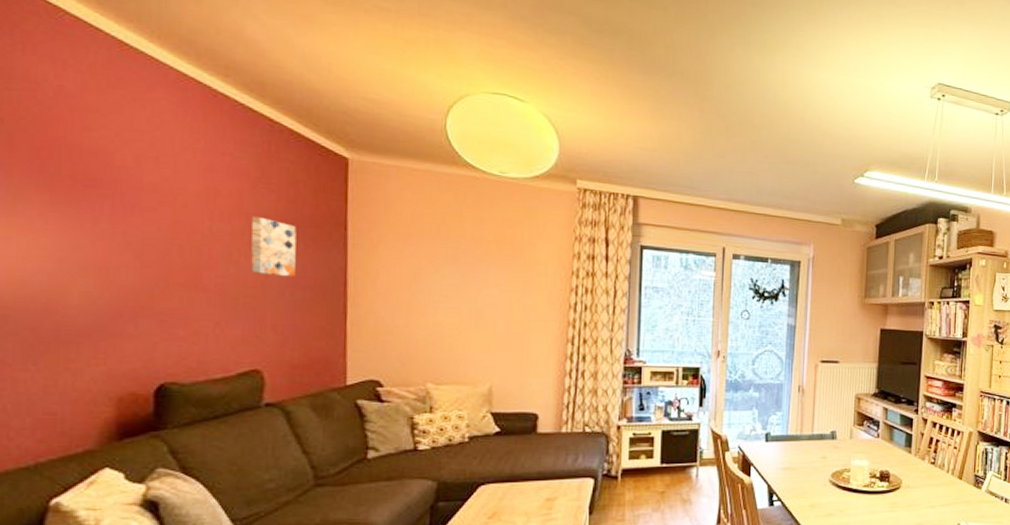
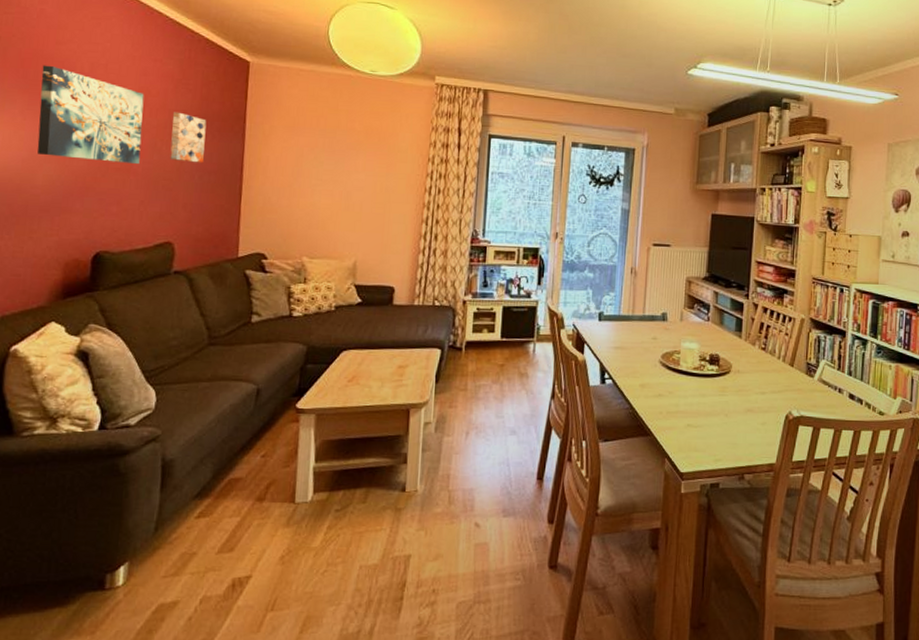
wall art: none [66,156,212,278] -> present [37,65,144,164]

